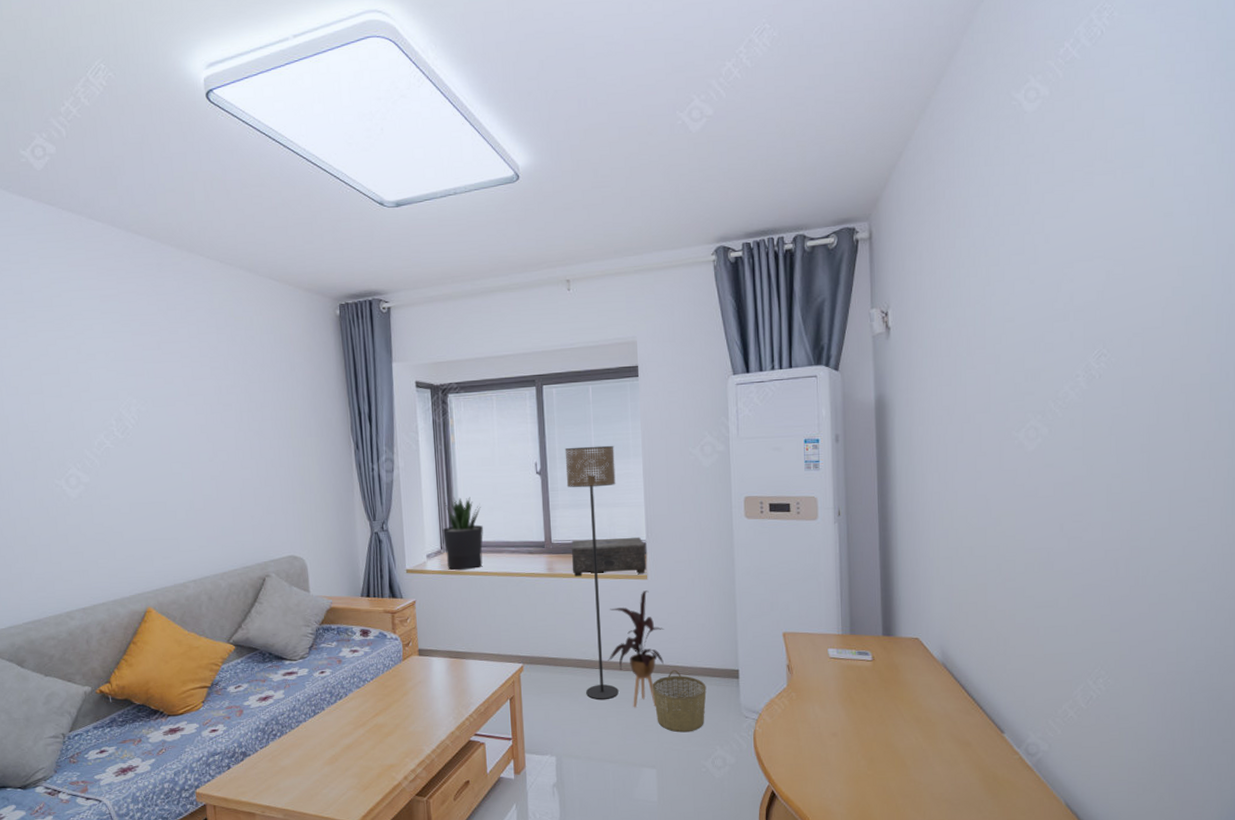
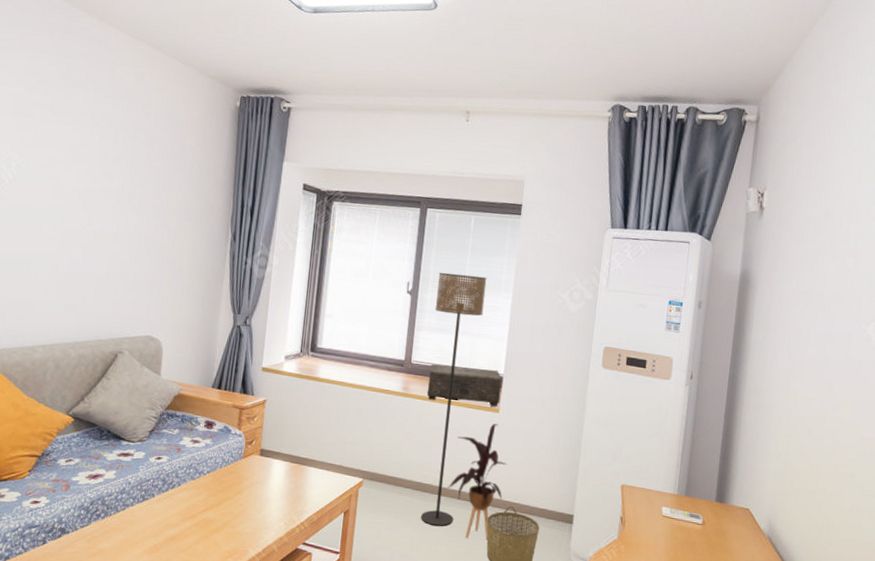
planter: present [442,494,483,571] -> none [303,299,348,377]

